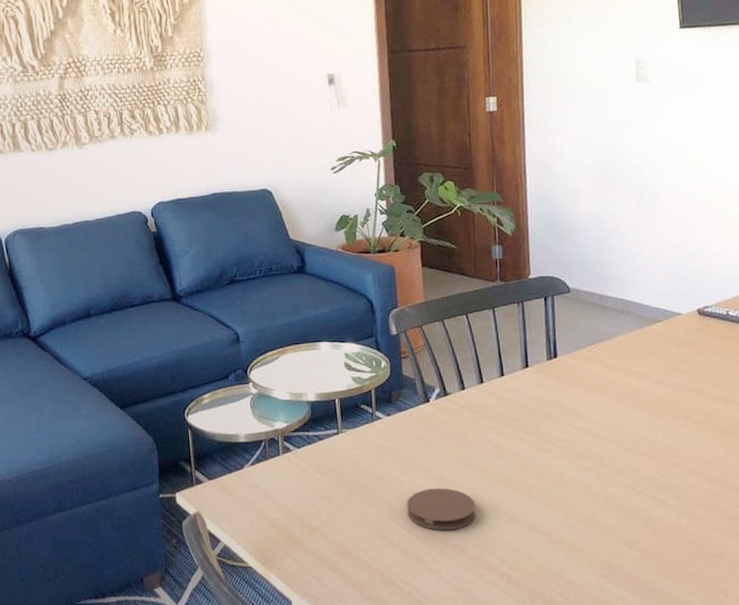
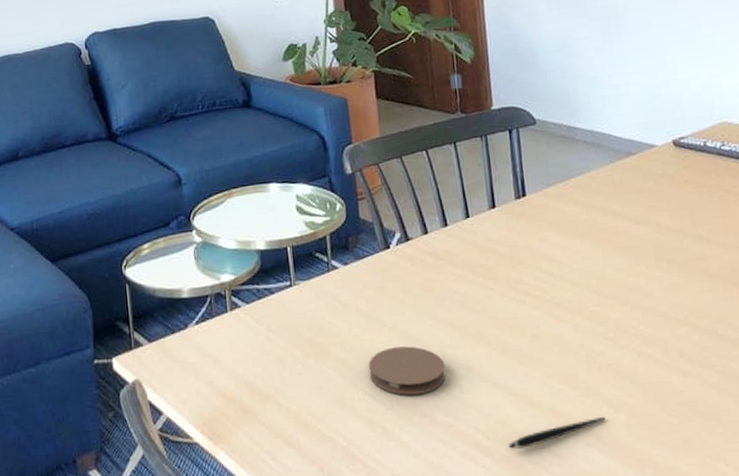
pen: none [530,552,619,578] -> present [509,416,606,449]

